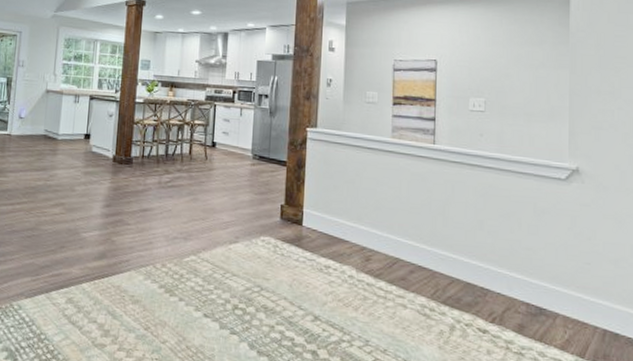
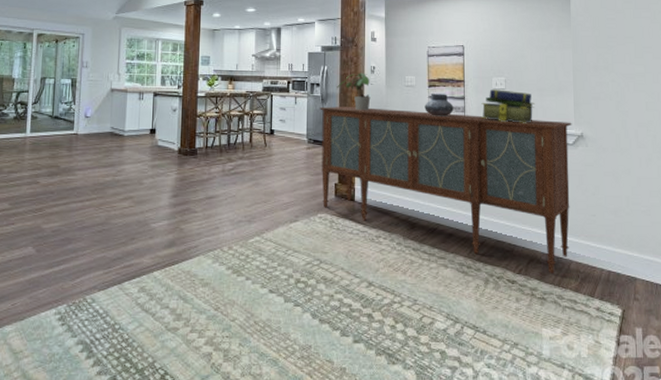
sideboard: none [266,120,565,326] -> present [320,106,572,273]
potted plant: none [287,85,326,128] -> present [337,73,371,111]
ceramic vessel: none [387,112,422,139] -> present [425,94,454,117]
stack of books: none [453,111,520,152] -> present [480,89,535,123]

